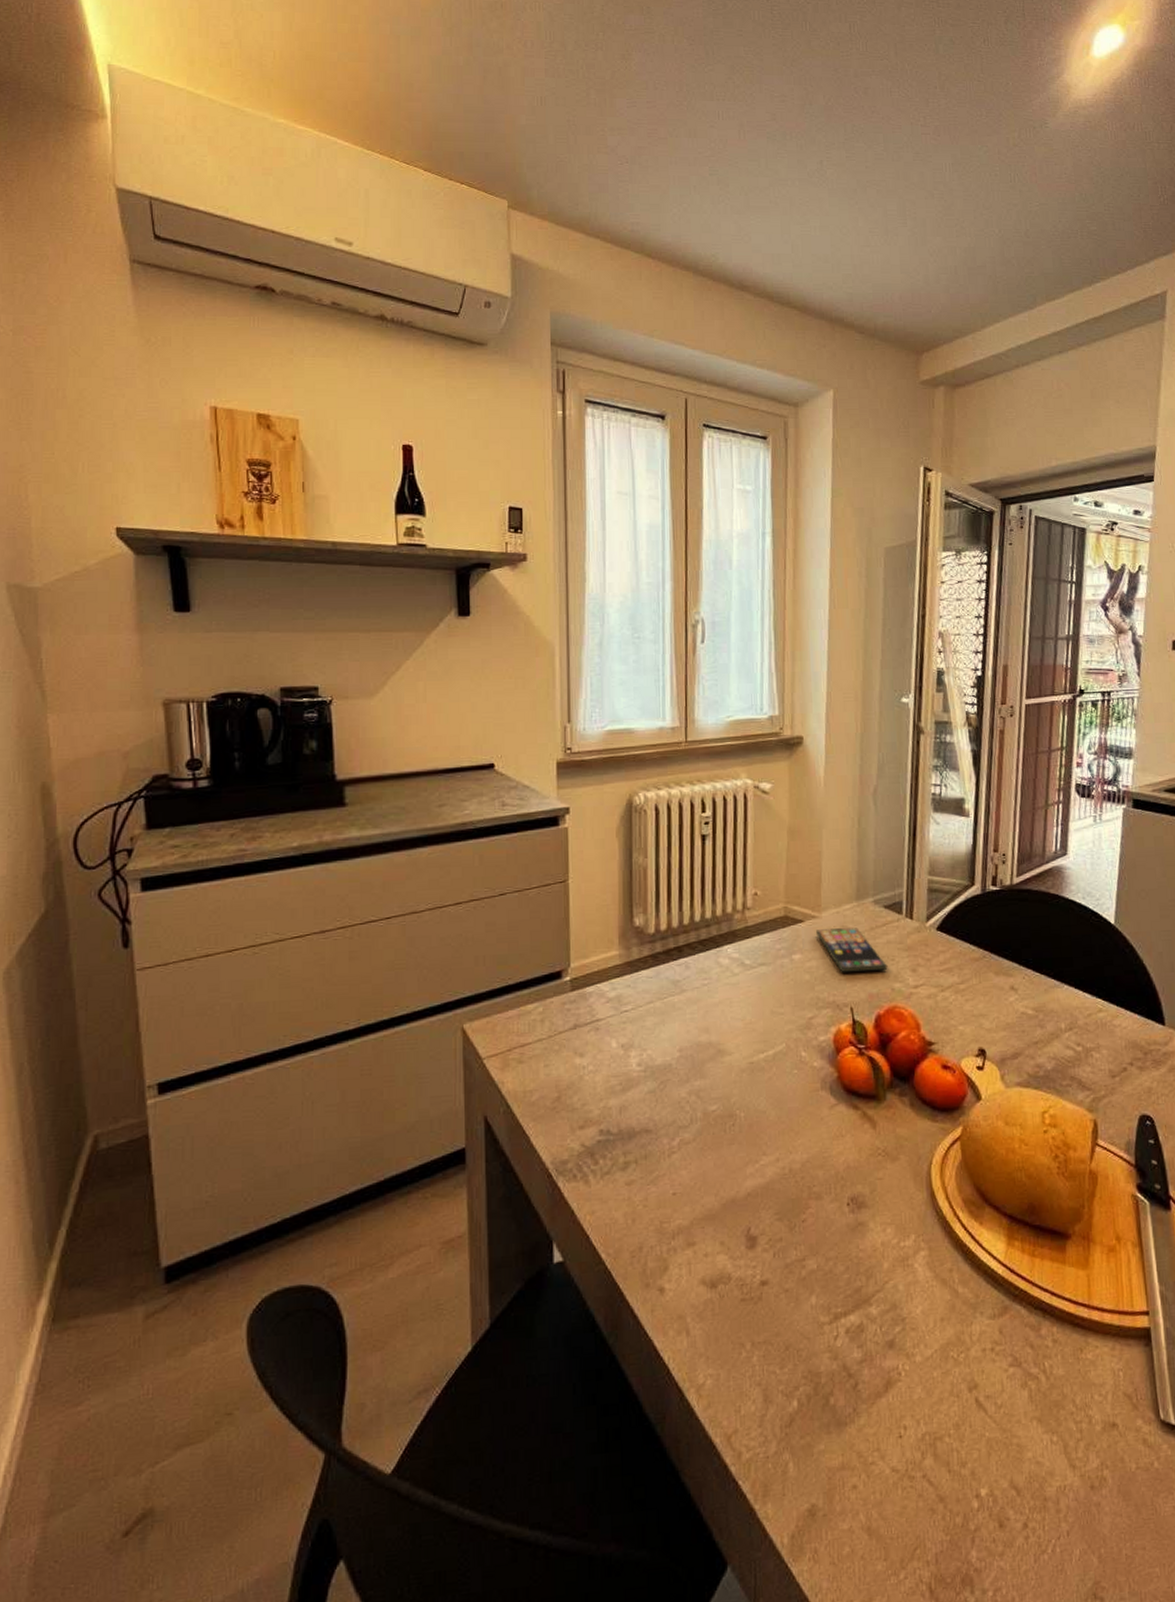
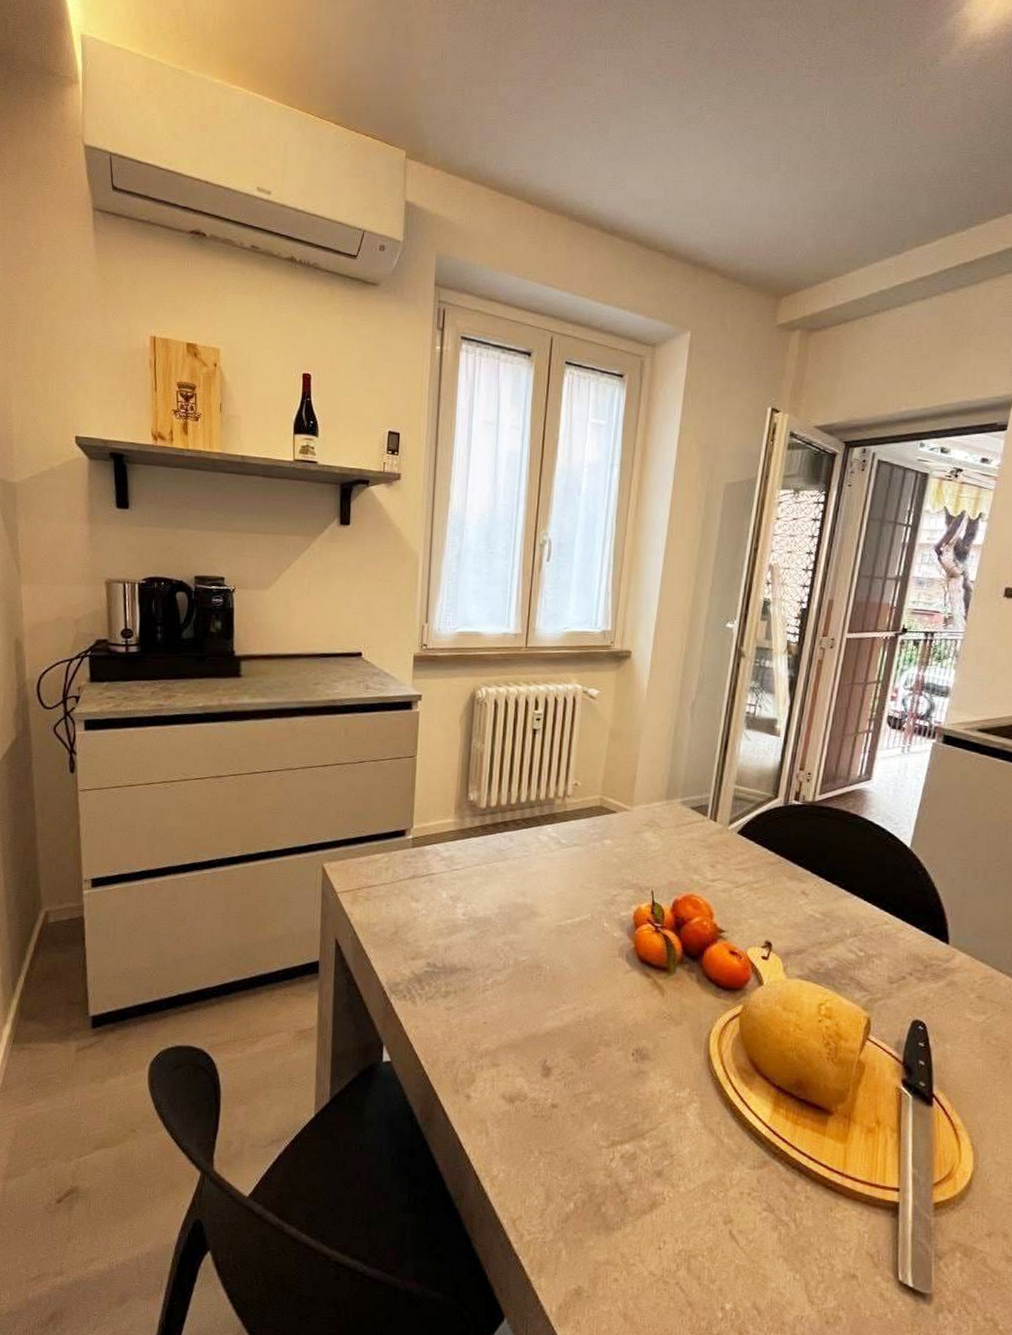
smartphone: present [816,928,888,972] -> none [627,821,689,863]

